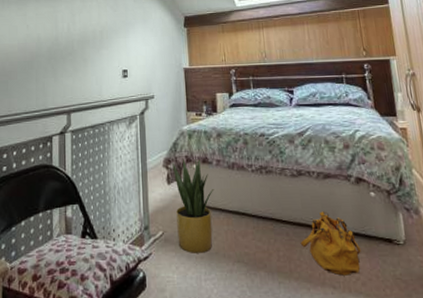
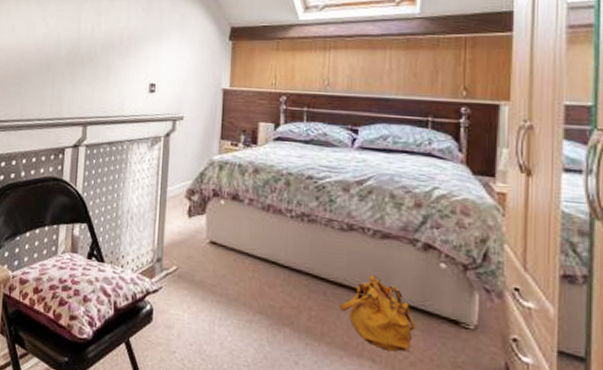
planter: present [172,158,214,253] -> none [193,191,242,297]

